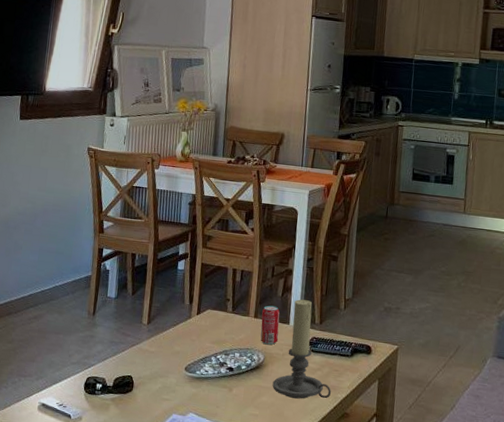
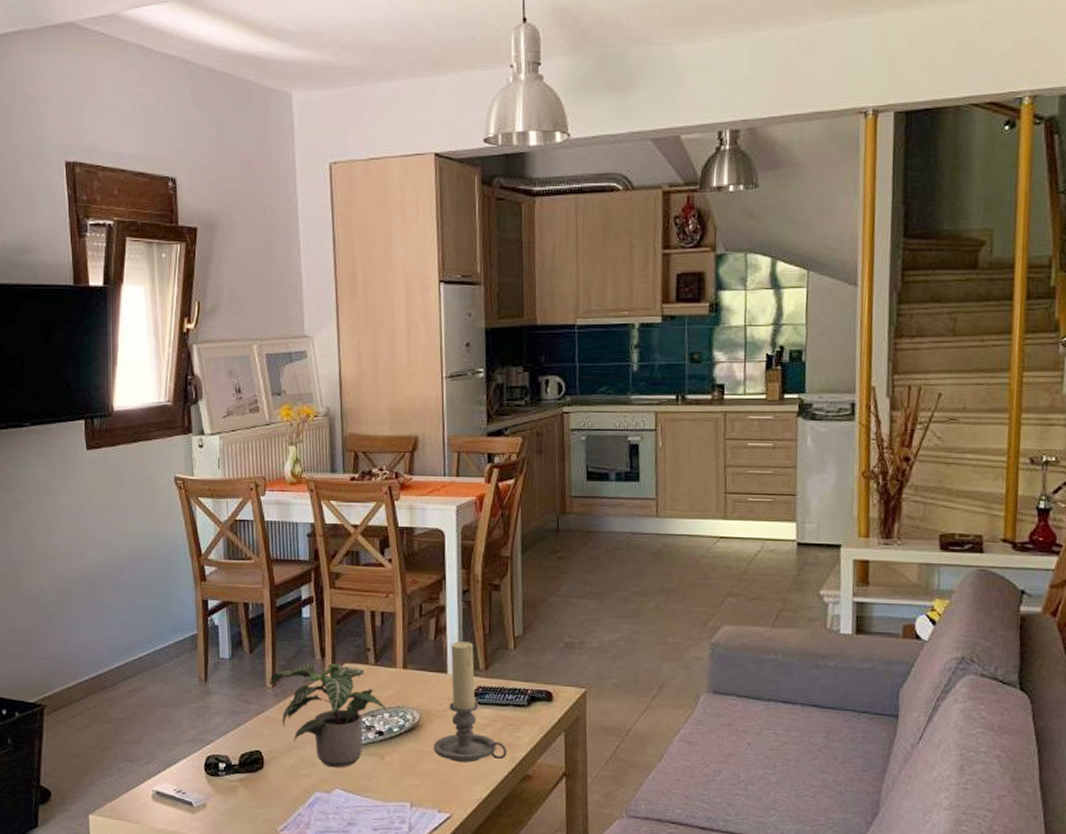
potted plant: none [145,306,238,396] -> present [269,662,386,768]
beverage can: present [260,305,280,345] -> none [412,652,436,701]

